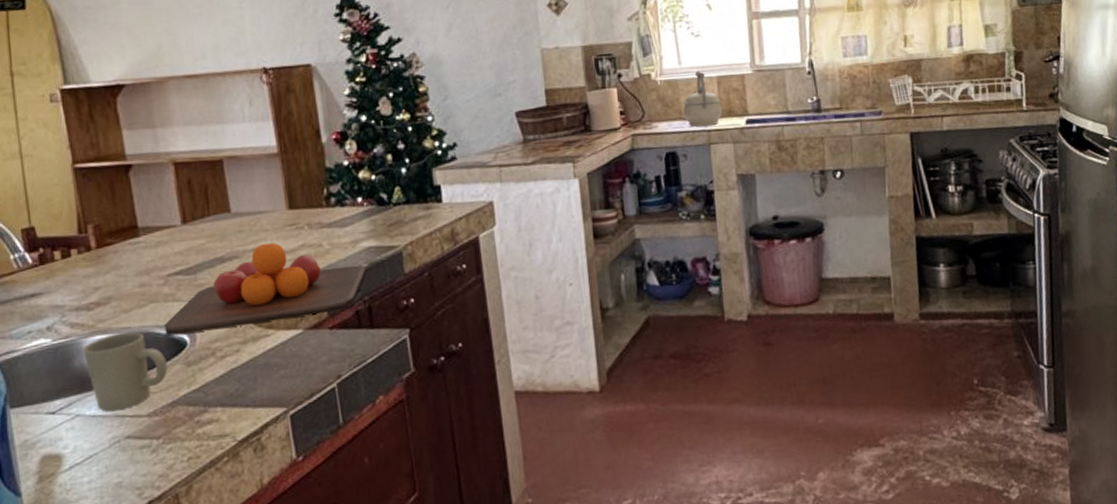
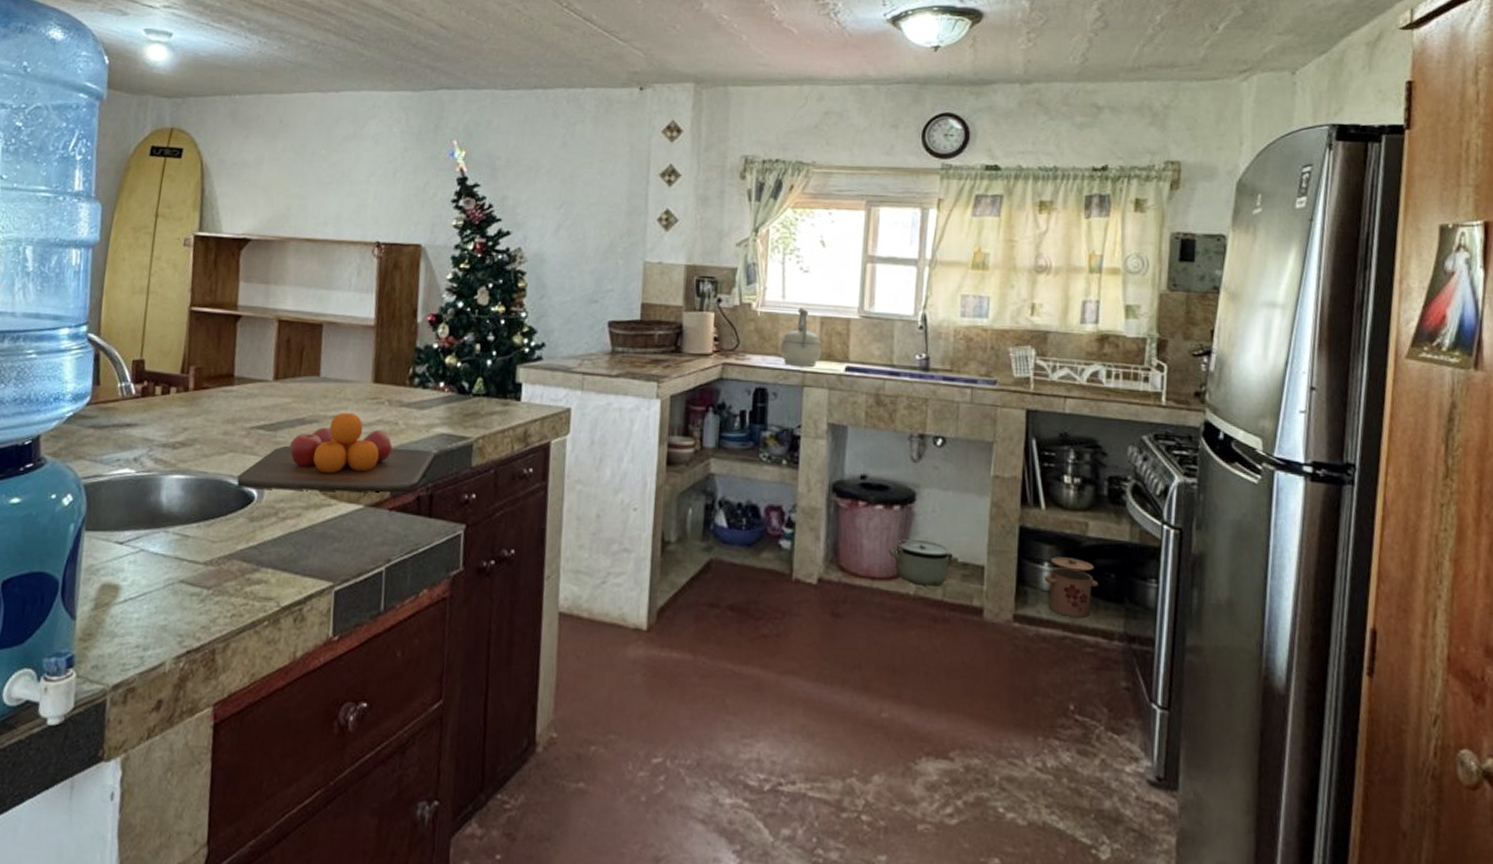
mug: present [82,332,168,411] -> none [159,476,233,552]
saucepan: none [806,263,868,304] -> present [889,539,959,586]
cooking pot: none [941,255,987,307] -> present [1044,557,1099,618]

